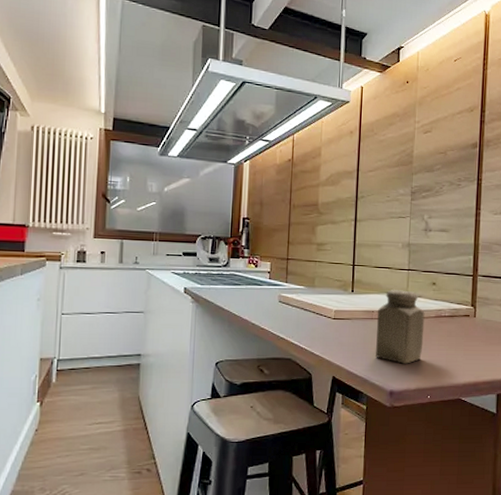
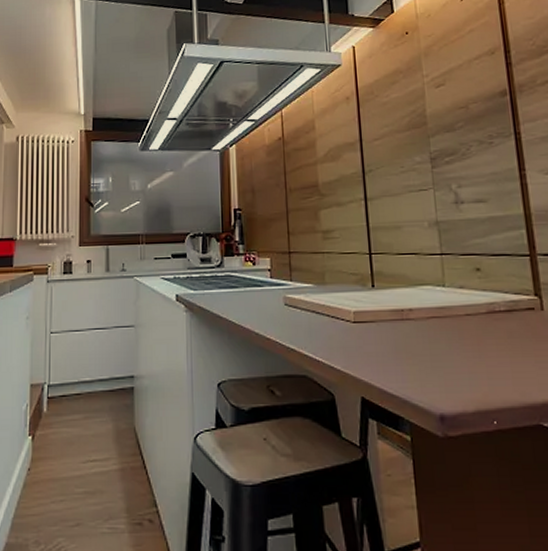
salt shaker: present [375,289,425,364] -> none [408,279,476,378]

